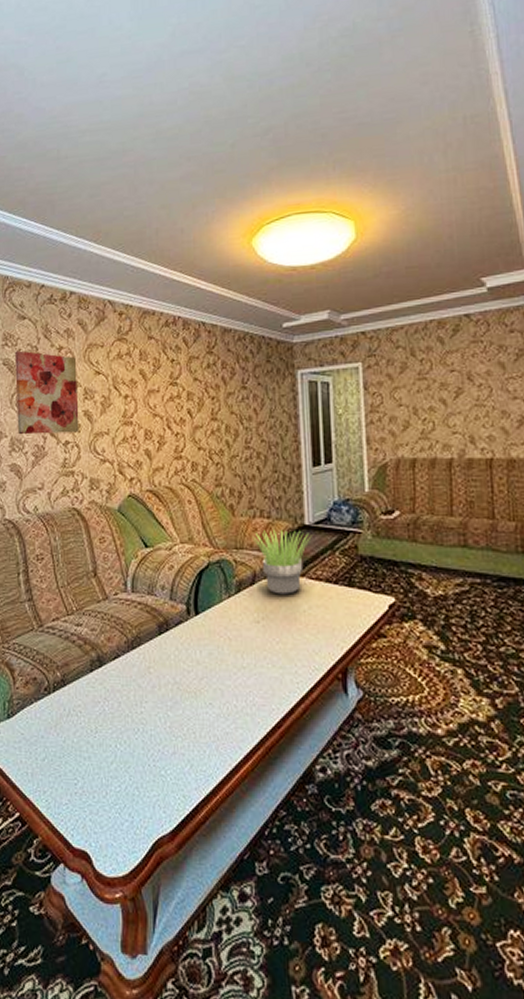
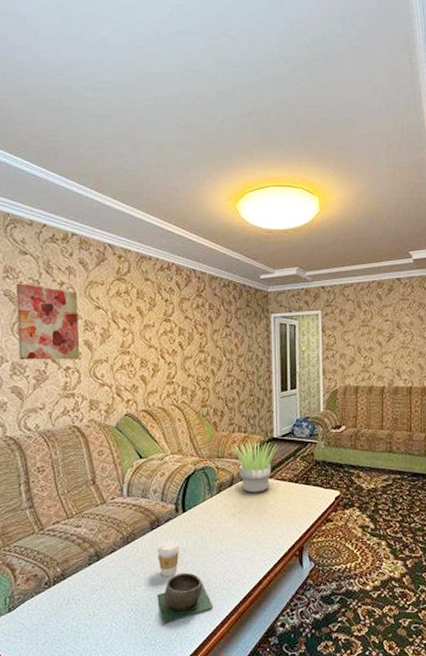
coffee cup: none [167,648,193,692] -> present [158,540,180,576]
bowl: none [167,689,235,751] -> present [157,572,214,624]

